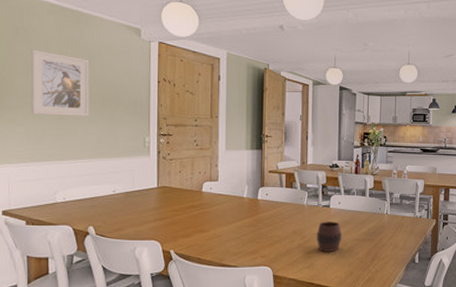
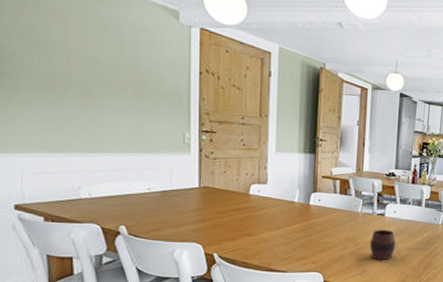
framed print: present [31,49,90,116] -> none [44,23,118,106]

